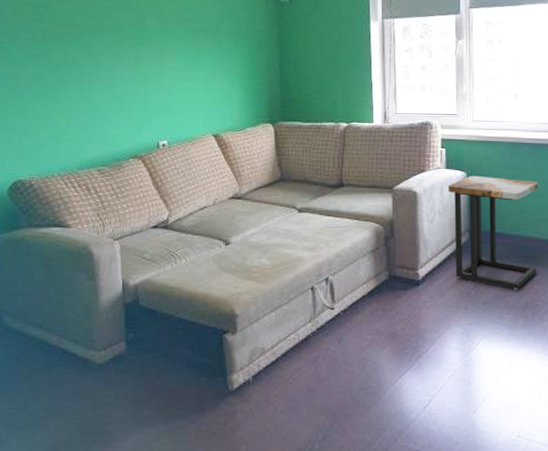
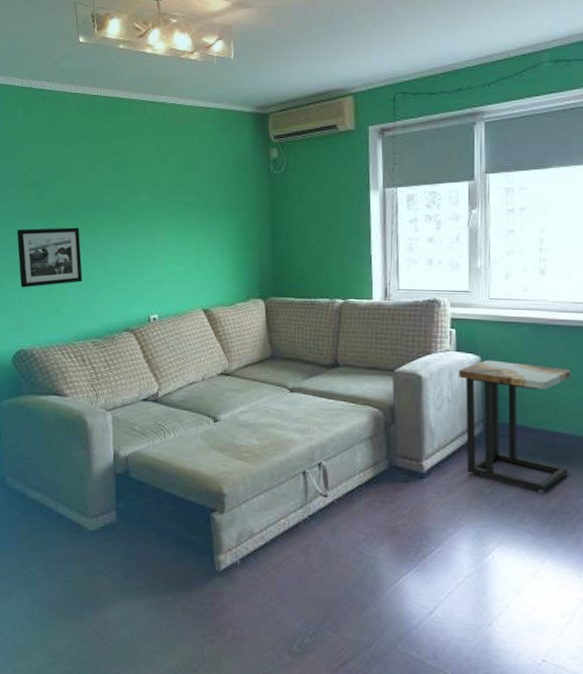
picture frame: none [11,51,87,115] -> present [16,227,83,288]

